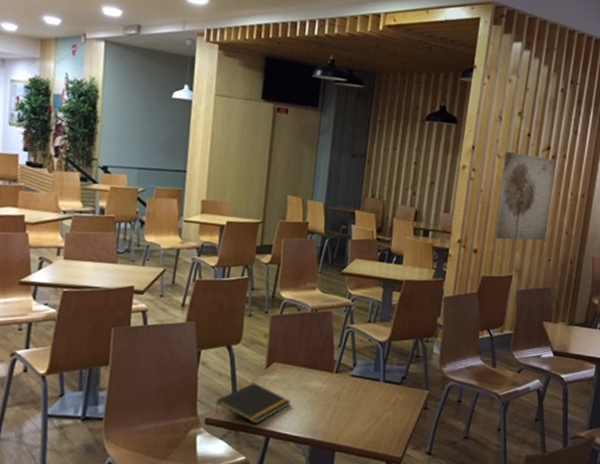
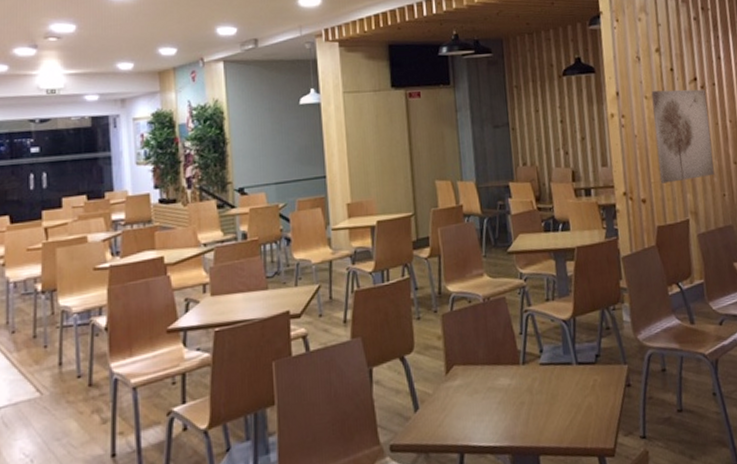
notepad: present [215,383,291,424] -> none [398,393,480,441]

